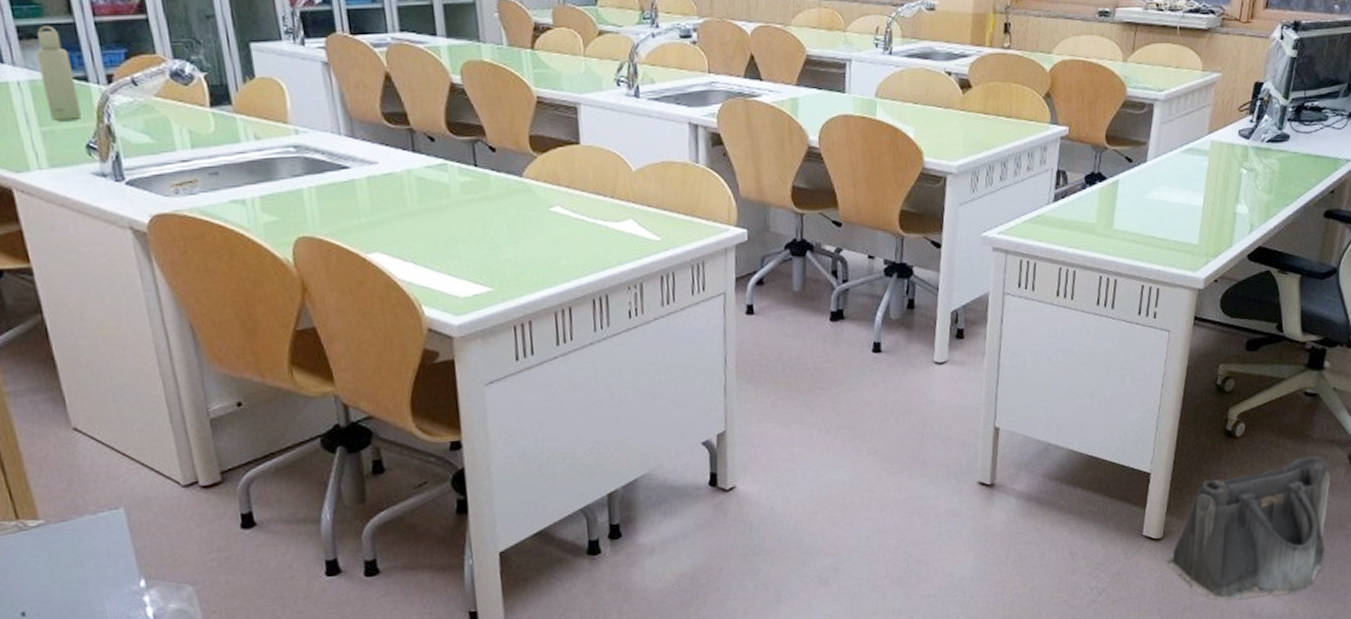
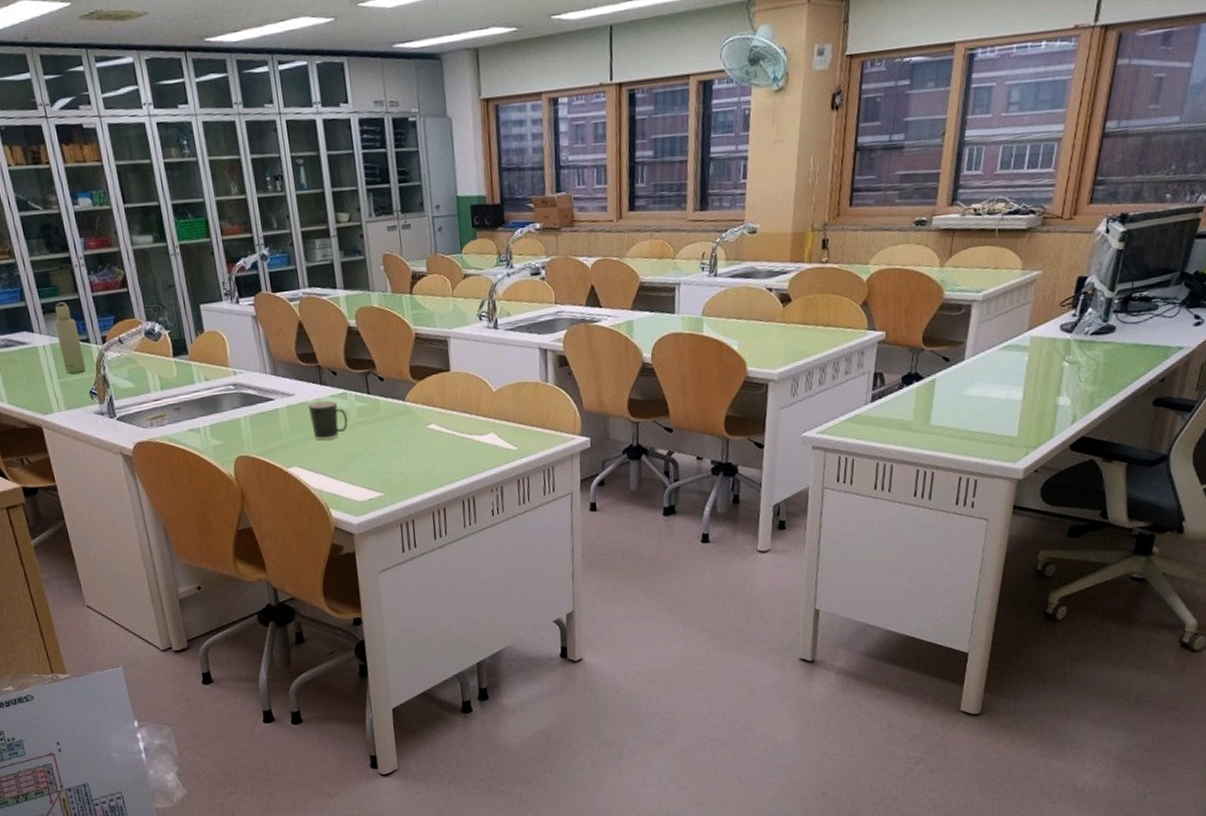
mug: none [395,172,448,221] -> present [308,400,348,441]
saddlebag: present [1165,456,1331,600] -> none [984,639,1159,774]

